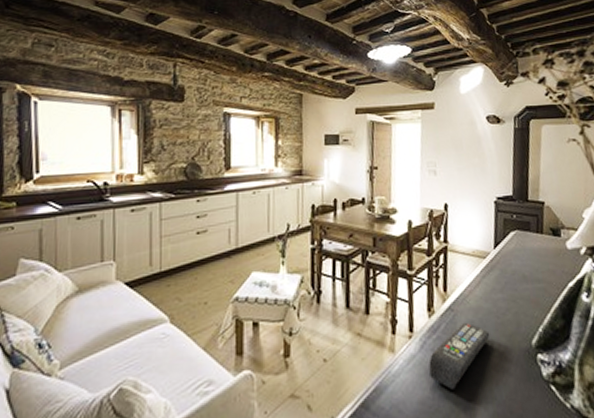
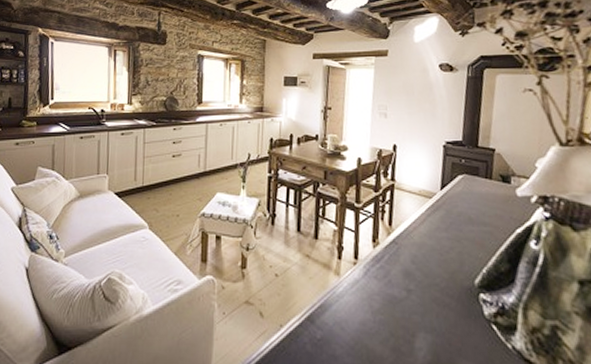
remote control: present [428,322,490,390] -> none [371,256,433,316]

